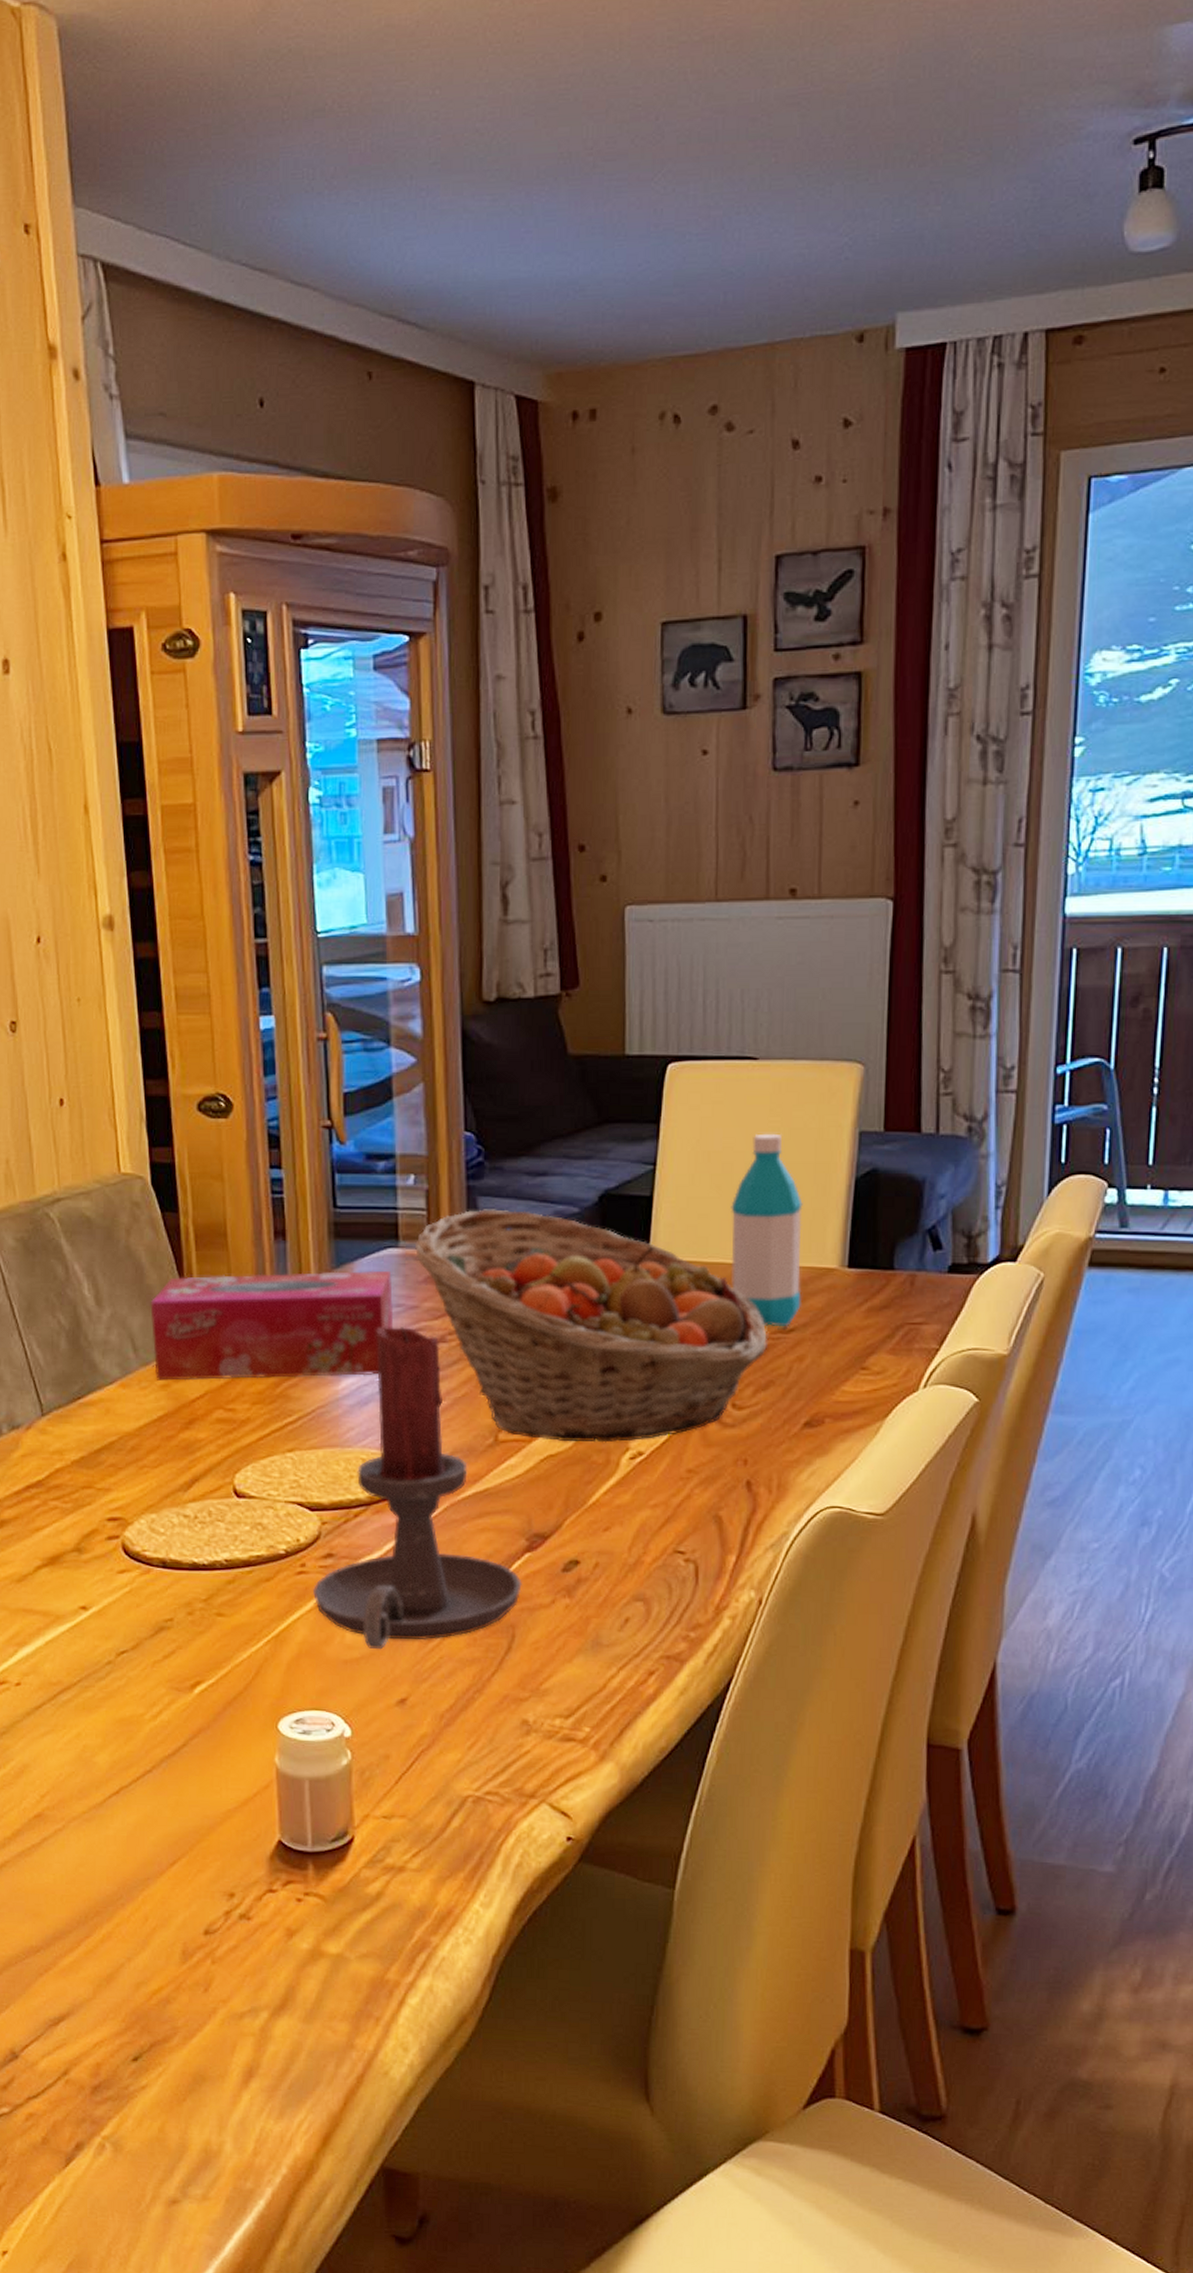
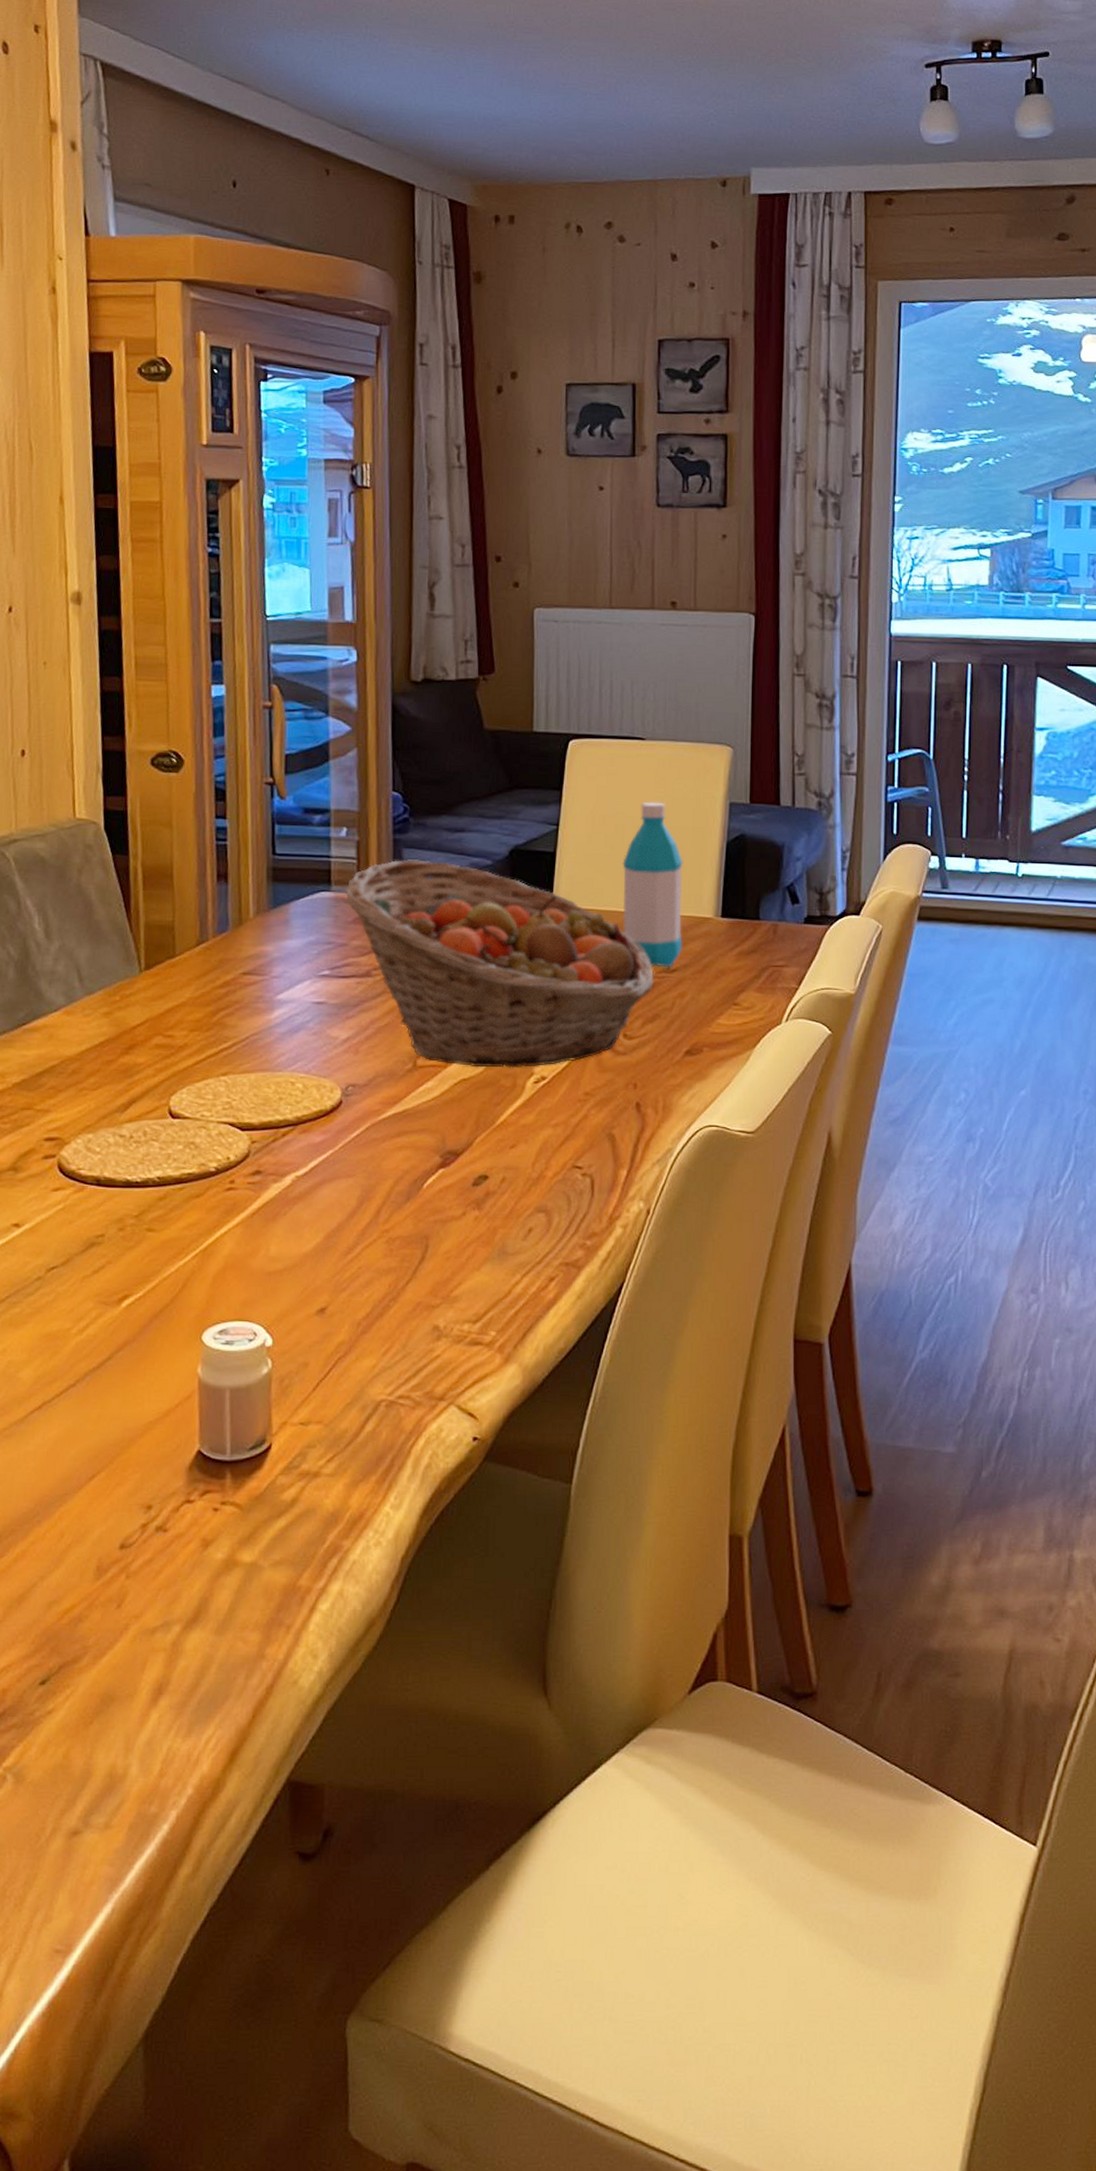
tissue box: present [150,1270,394,1381] -> none [97,911,324,1009]
candle holder: present [313,1327,522,1650] -> none [241,962,436,1262]

